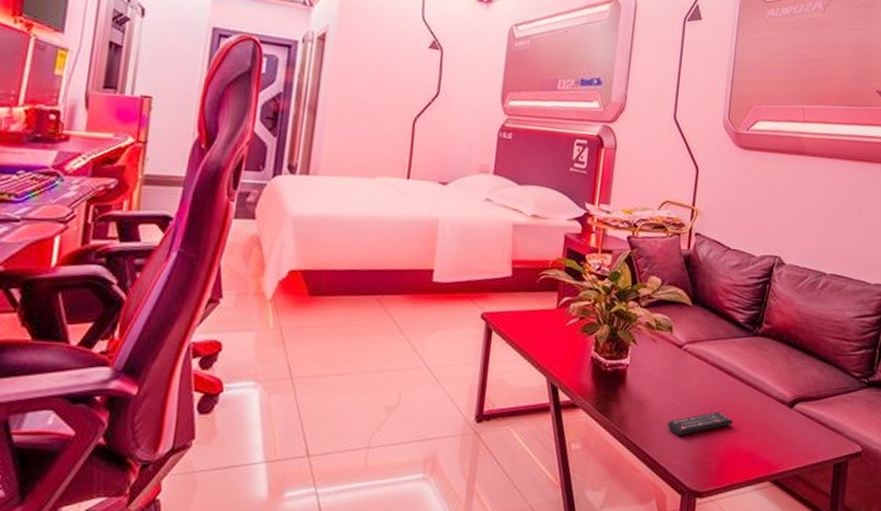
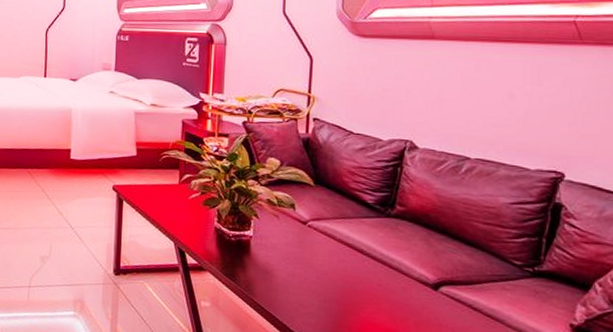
remote control: present [668,411,733,436] -> none [296,286,368,305]

